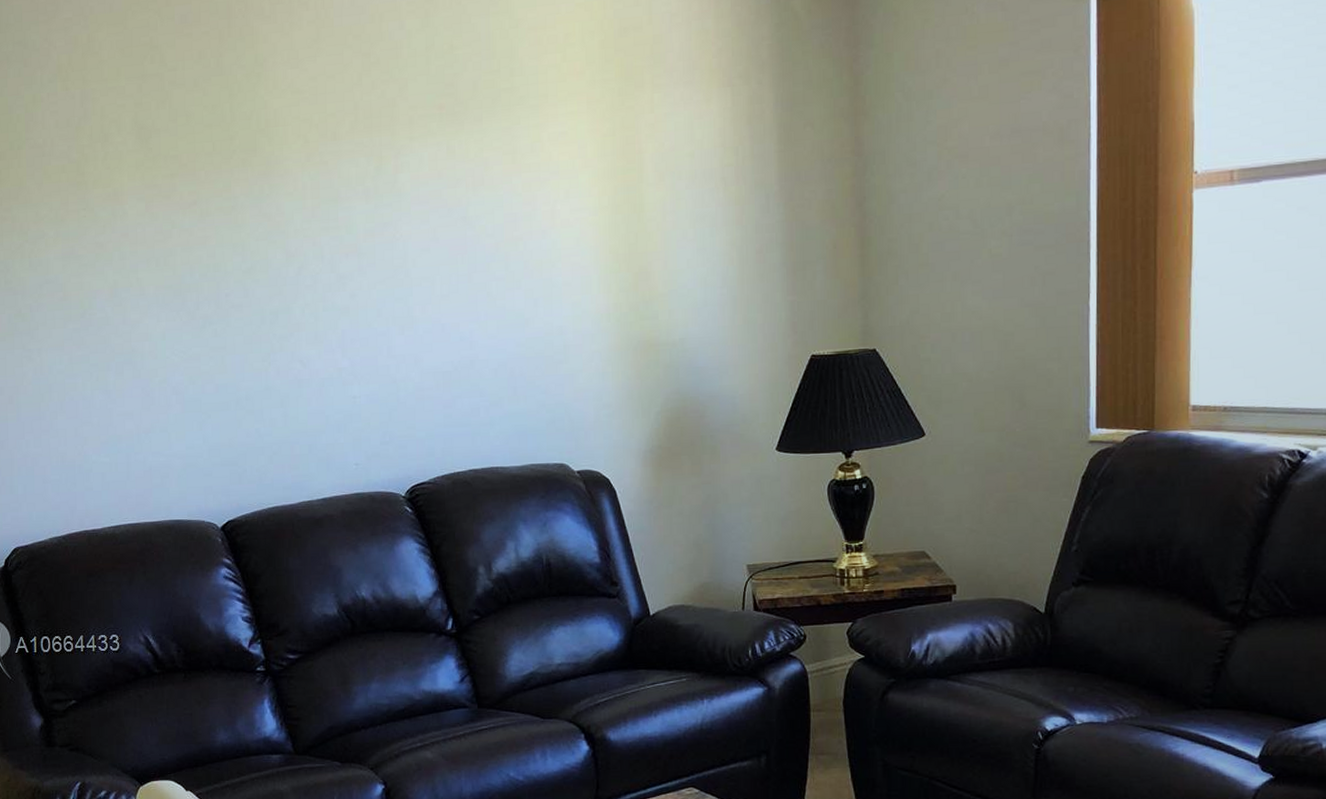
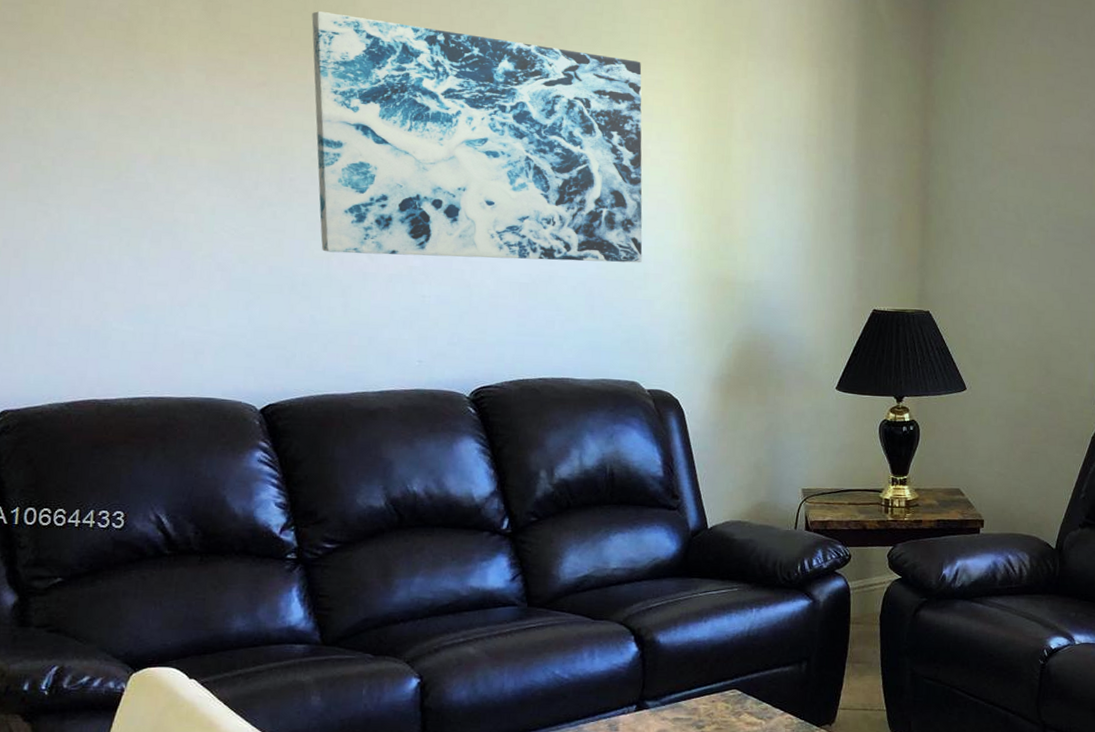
wall art: none [230,114,561,364] -> present [311,11,643,263]

